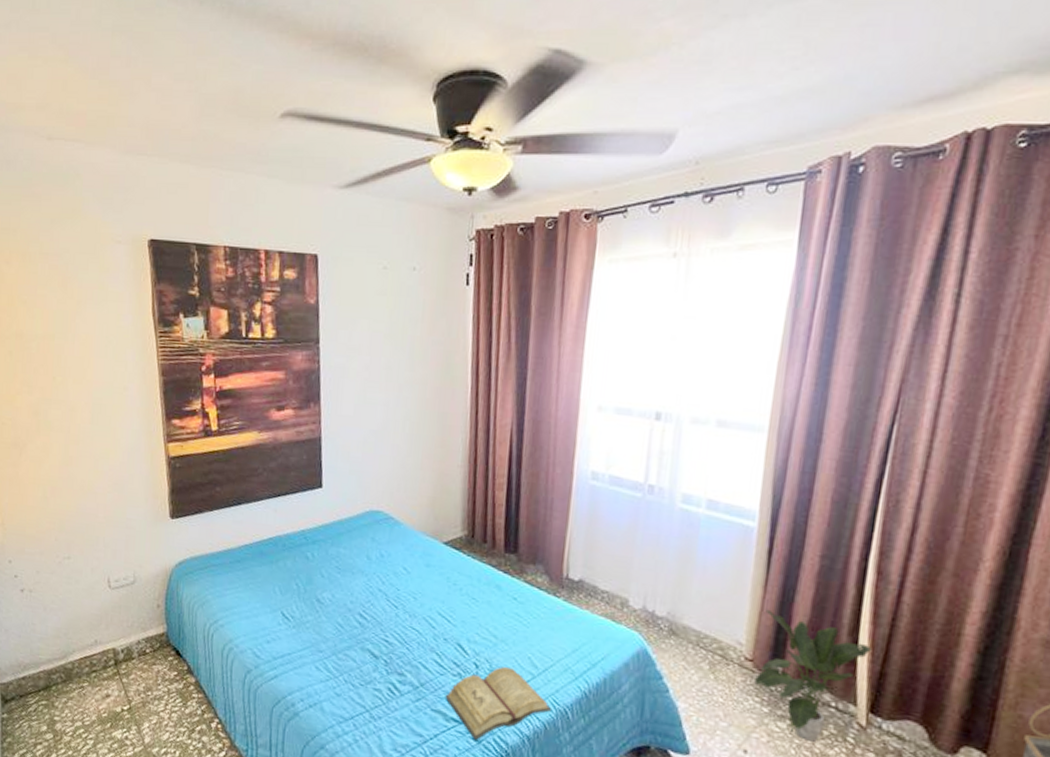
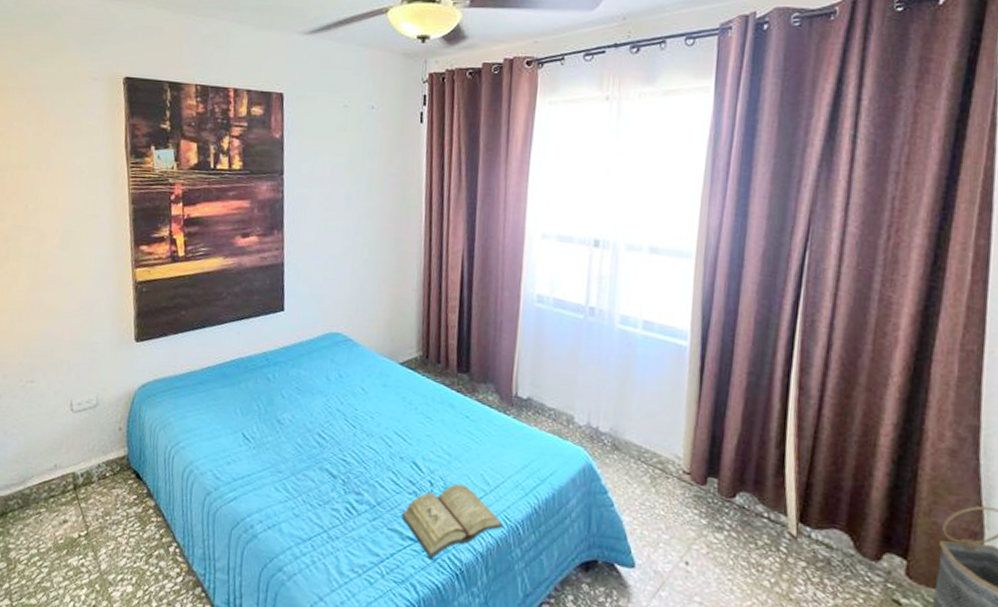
potted plant: present [754,609,872,742] -> none [693,424,798,552]

